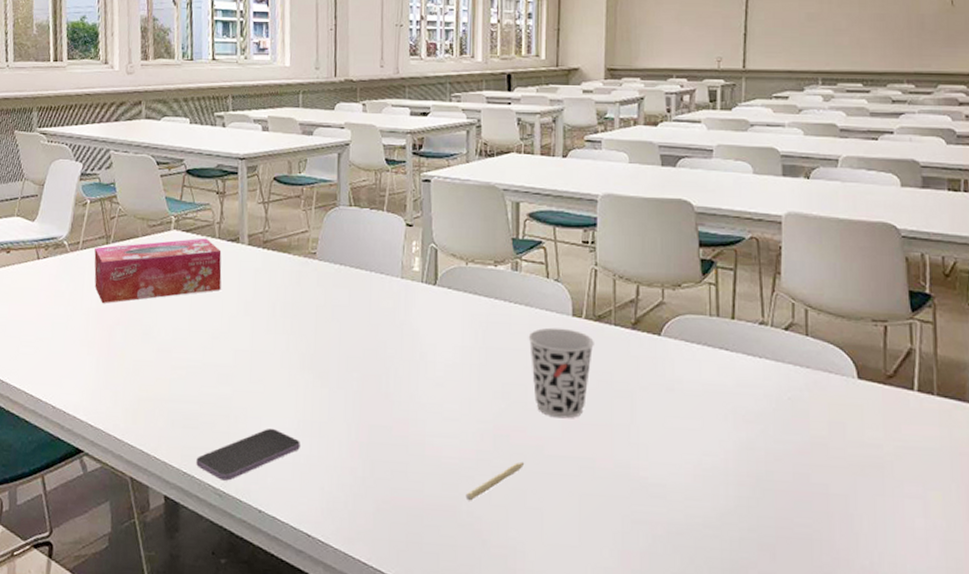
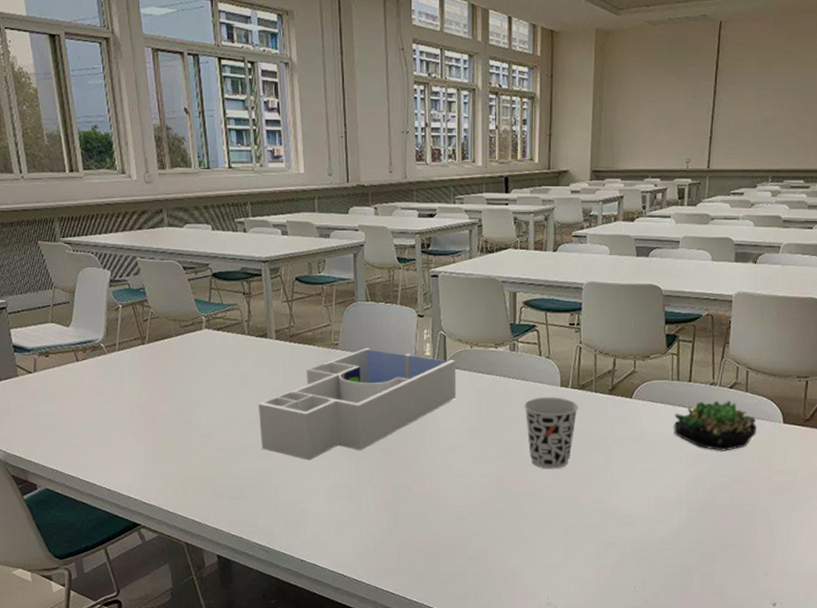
tissue box: present [94,238,222,303] -> none [131,335,254,397]
smartphone: present [196,429,300,481] -> none [243,494,333,539]
desk organizer: none [223,258,449,388] -> present [258,347,456,461]
pencil: present [465,461,525,501] -> none [474,505,522,539]
succulent plant: none [713,344,824,410] -> present [673,400,757,451]

